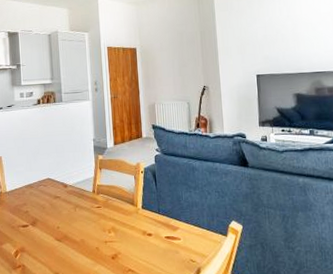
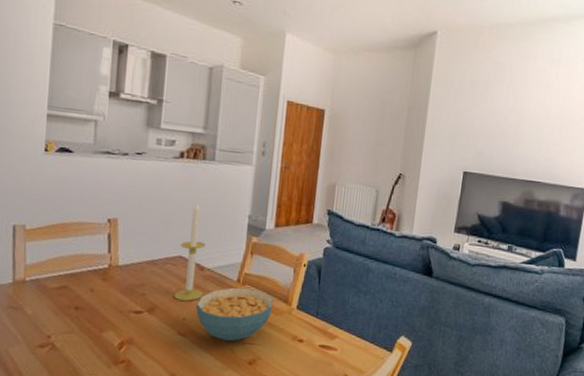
candle: none [47,135,69,213] -> present [173,202,206,301]
cereal bowl: none [65,197,123,242] -> present [195,287,274,342]

